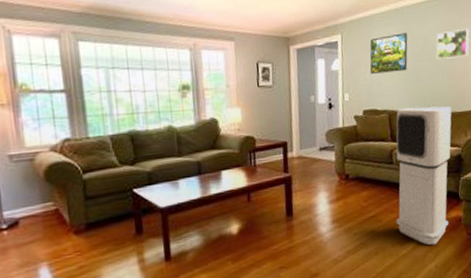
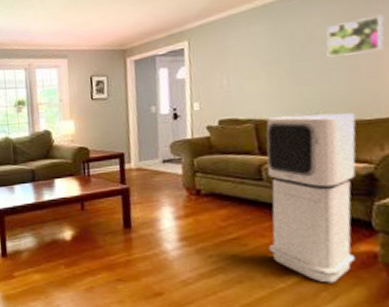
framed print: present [370,33,408,74] -> none [226,30,282,80]

